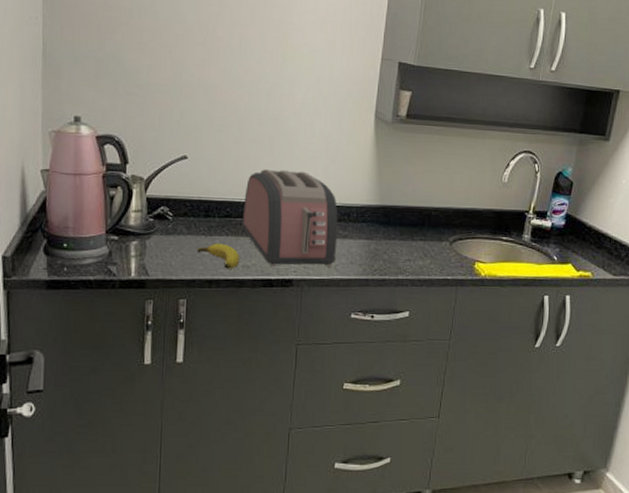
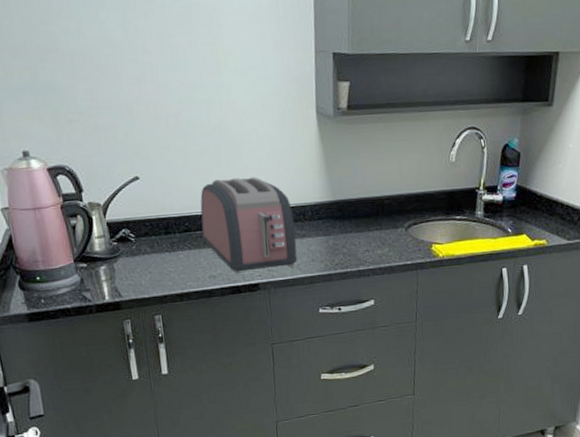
banana: present [197,243,240,269] -> none [163,257,206,281]

